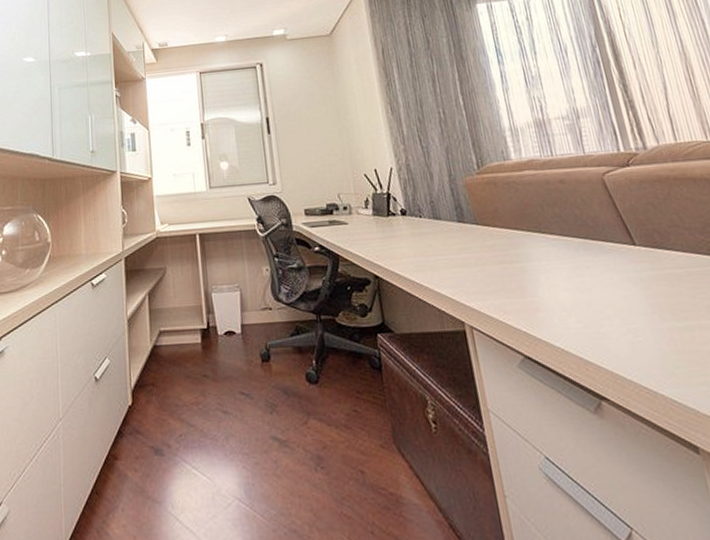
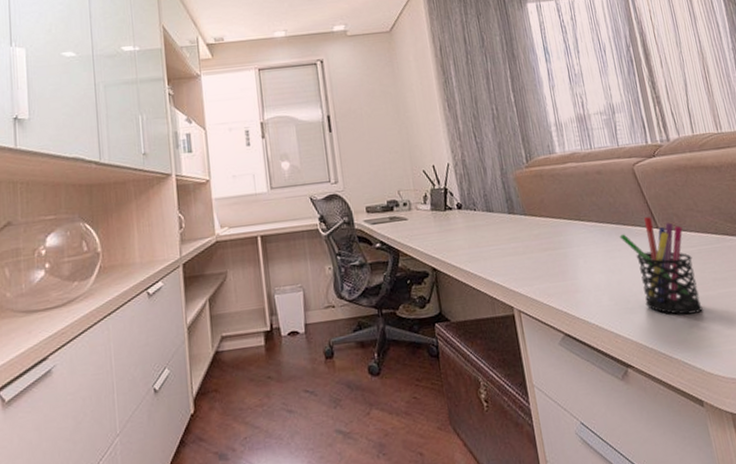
pen holder: none [588,232,695,345] -> present [619,217,703,315]

